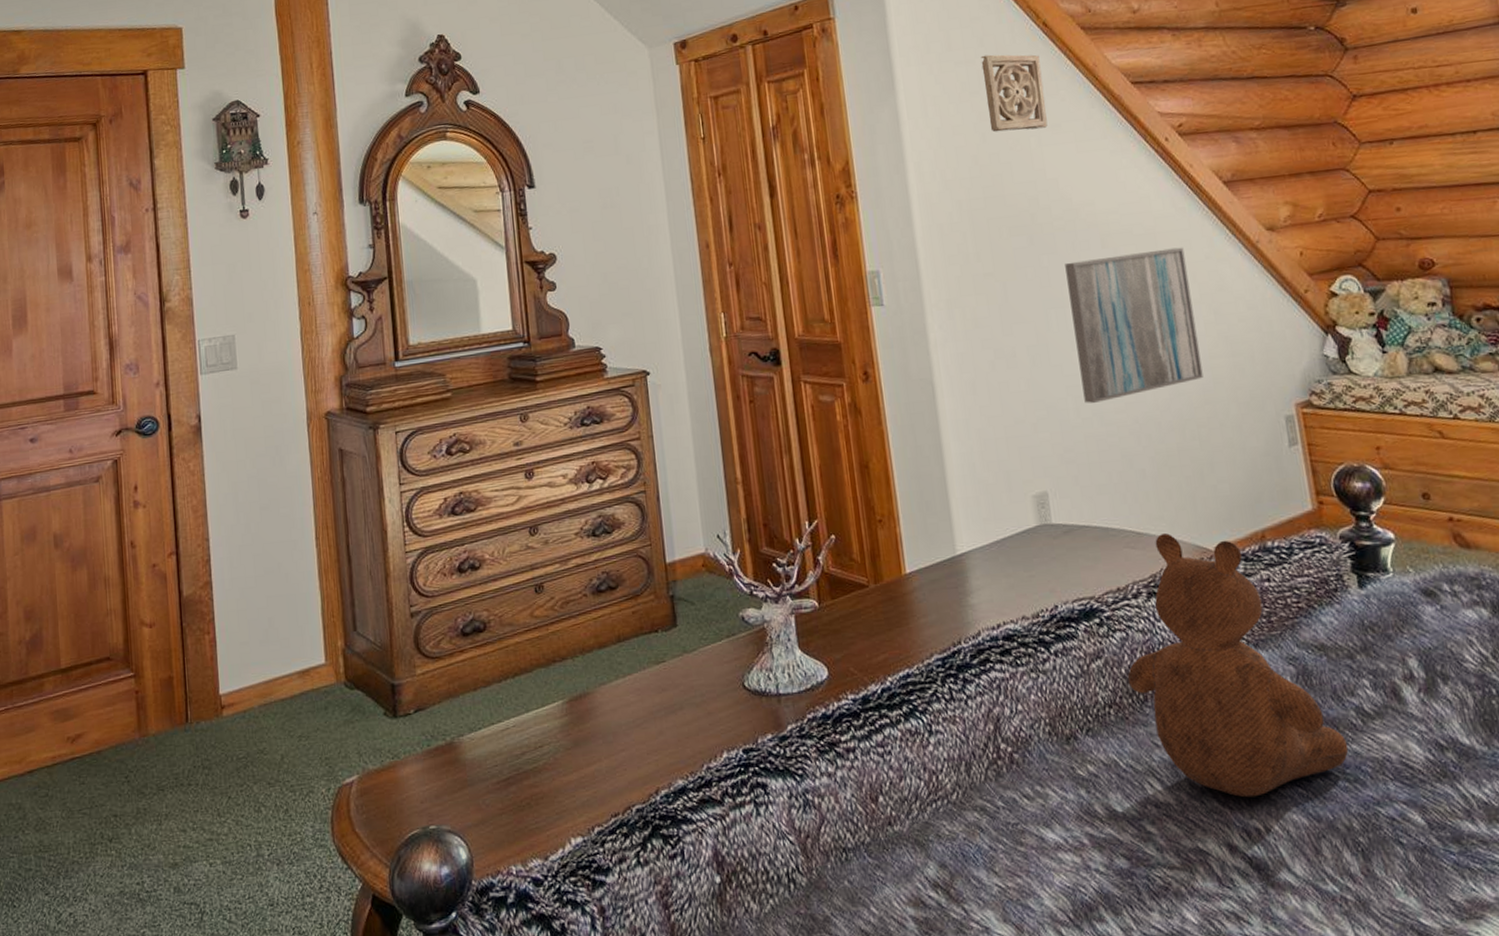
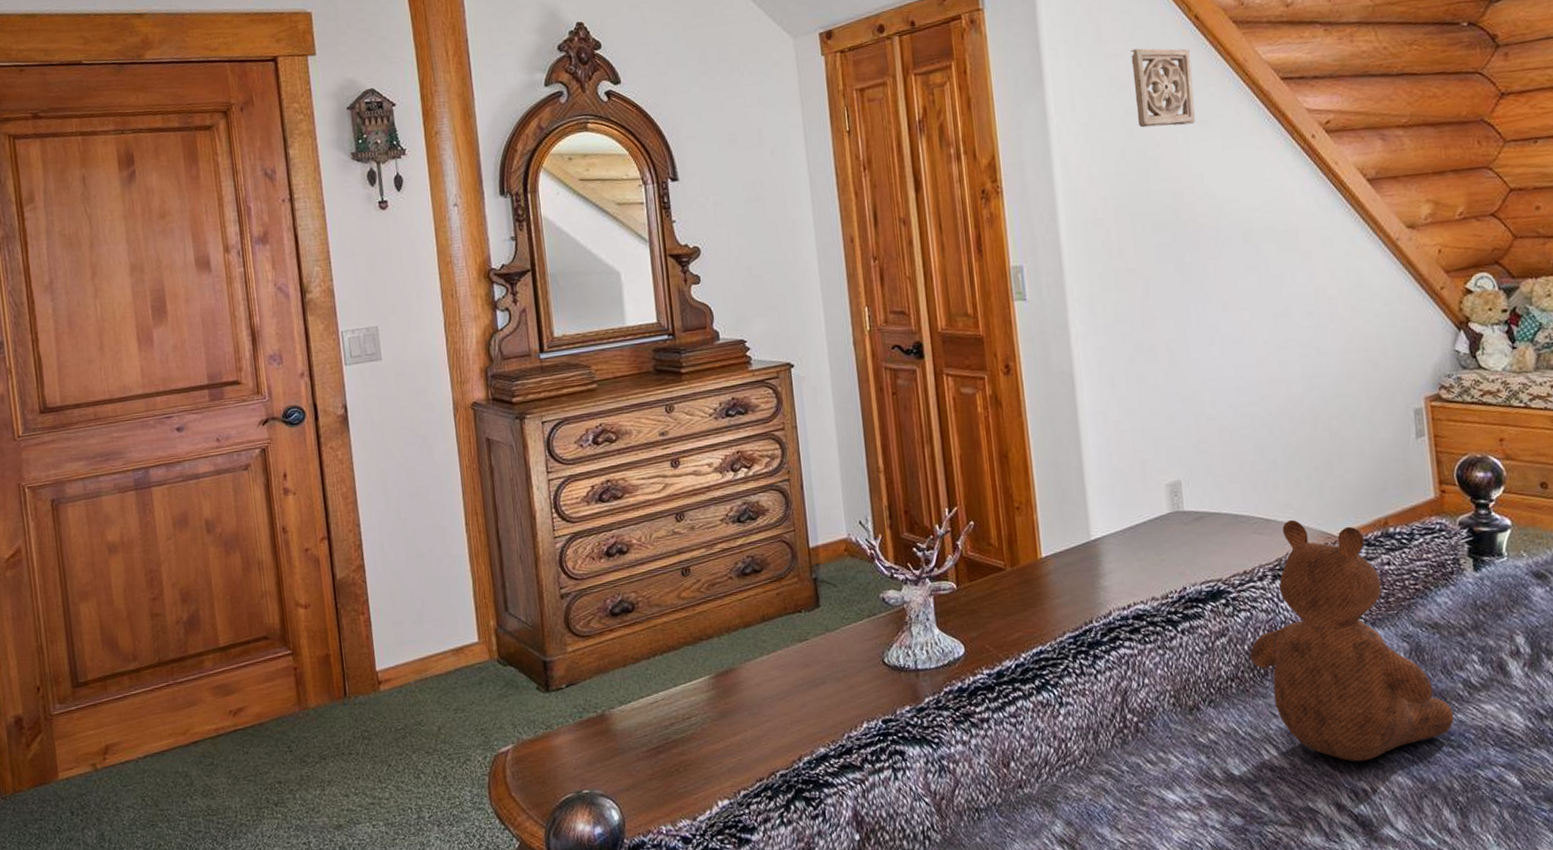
wall art: present [1065,247,1203,404] -> none [1207,244,1337,396]

